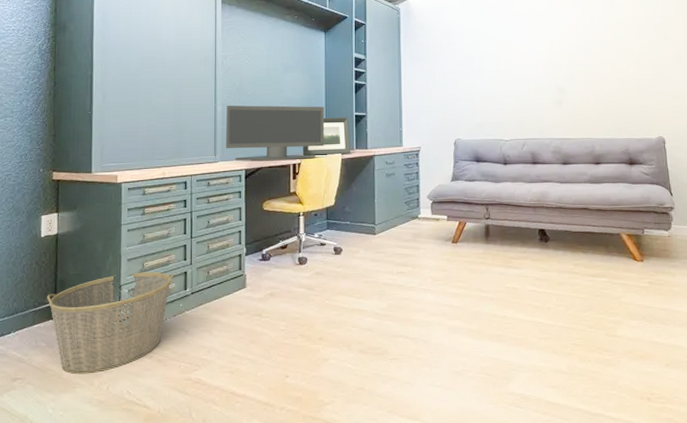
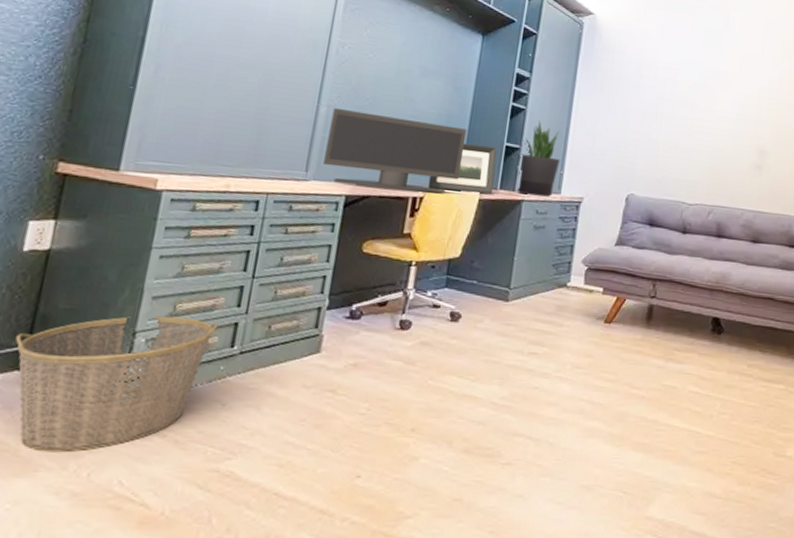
planter: none [367,91,398,151] -> present [518,120,560,197]

